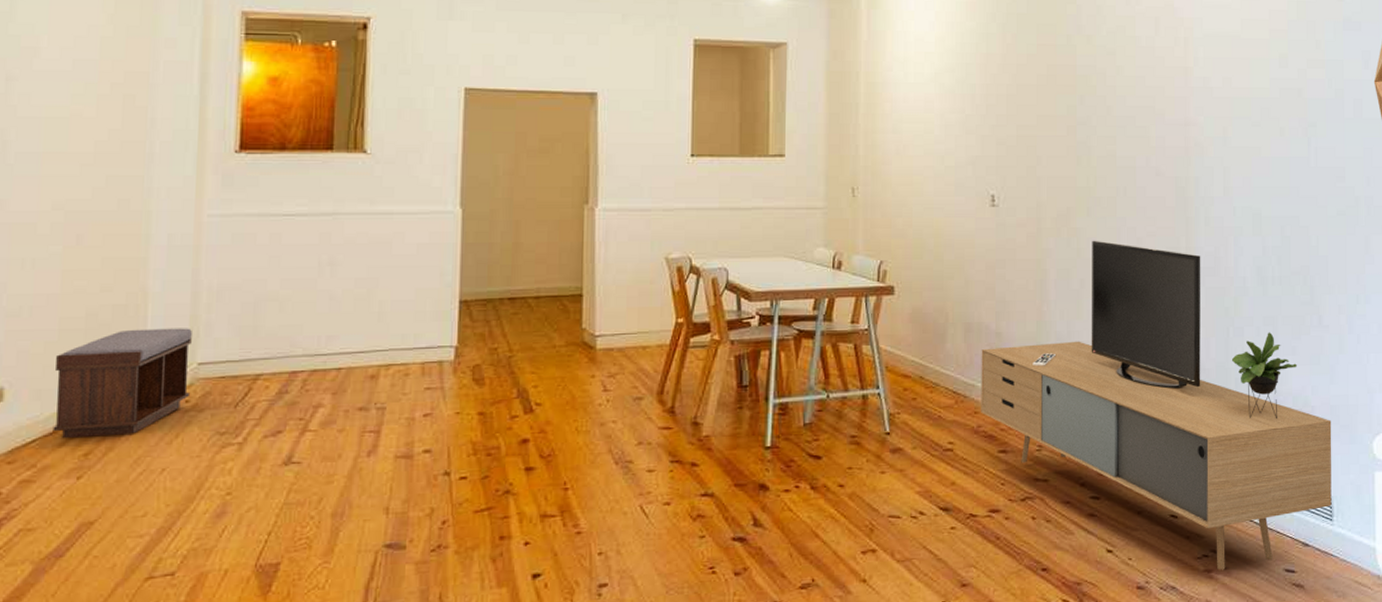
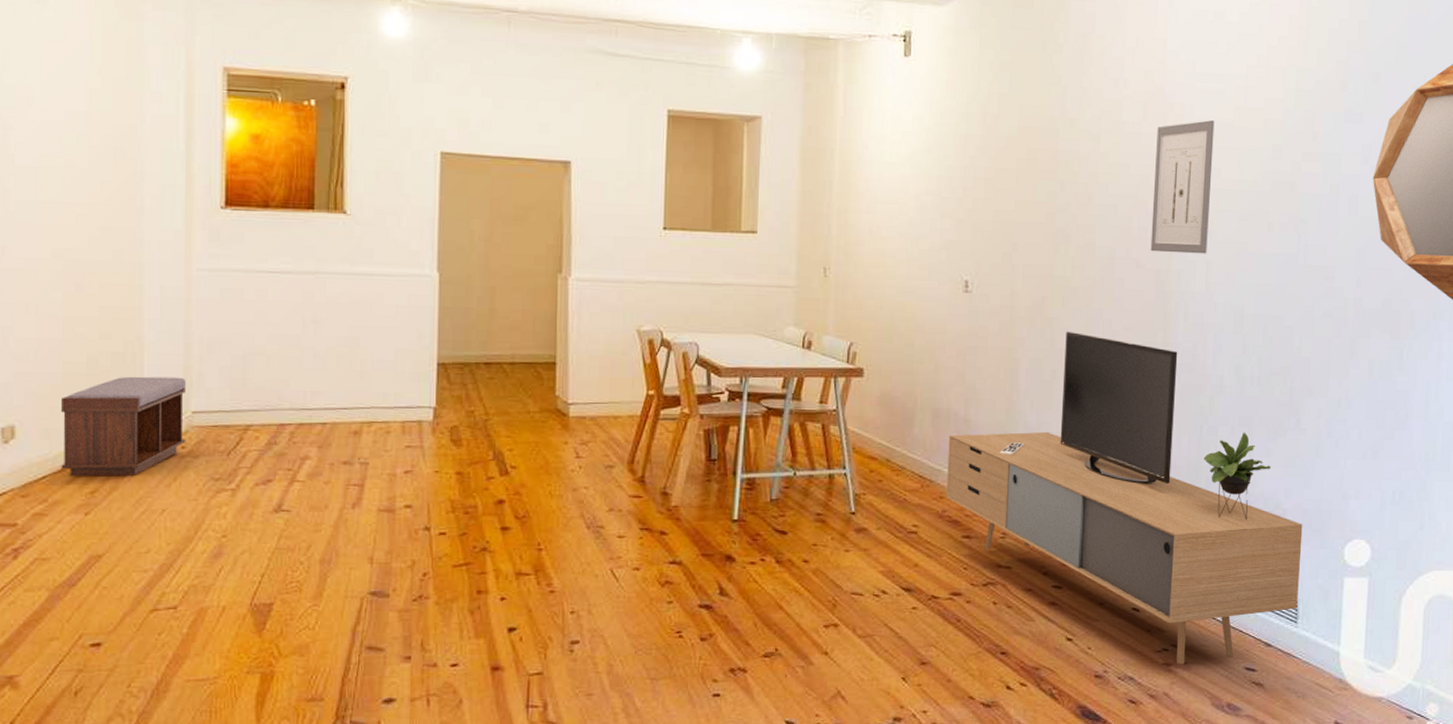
wall art: none [1169,33,1224,160] -> present [1150,120,1215,254]

